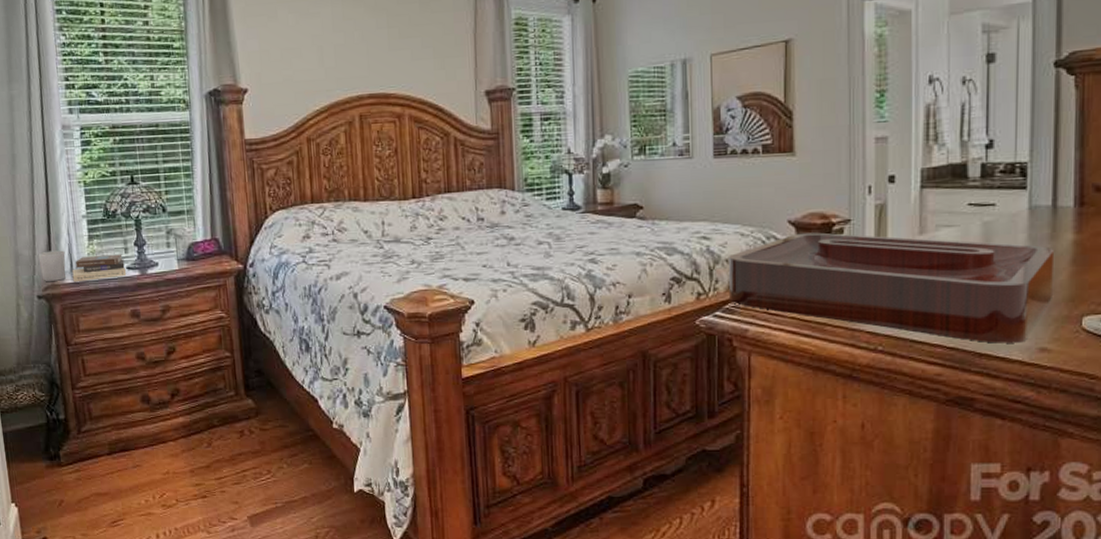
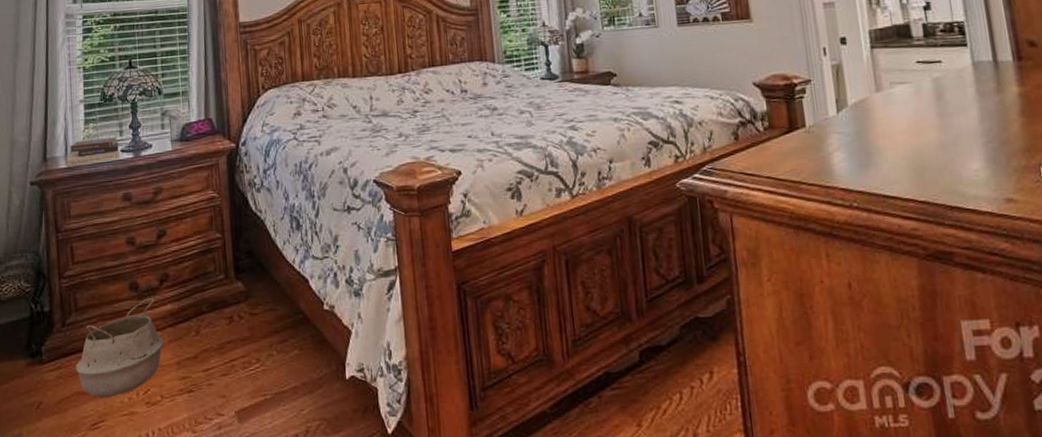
candle holder: present [38,250,66,282] -> none [34,135,61,168]
woven basket: none [93,411,177,498] -> present [76,298,164,397]
decorative tray: present [728,232,1054,343] -> none [701,93,1009,196]

